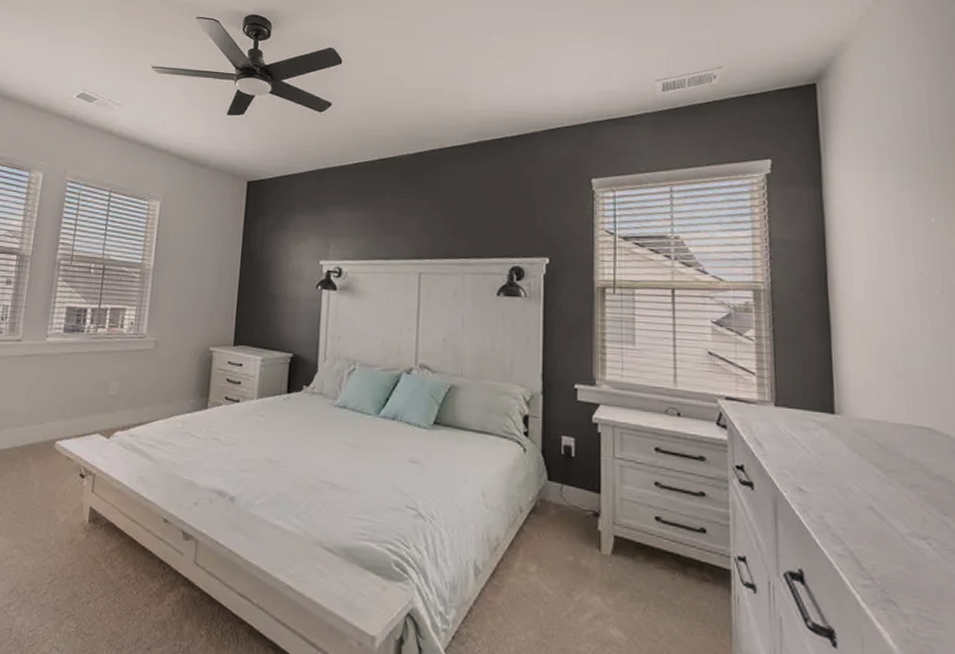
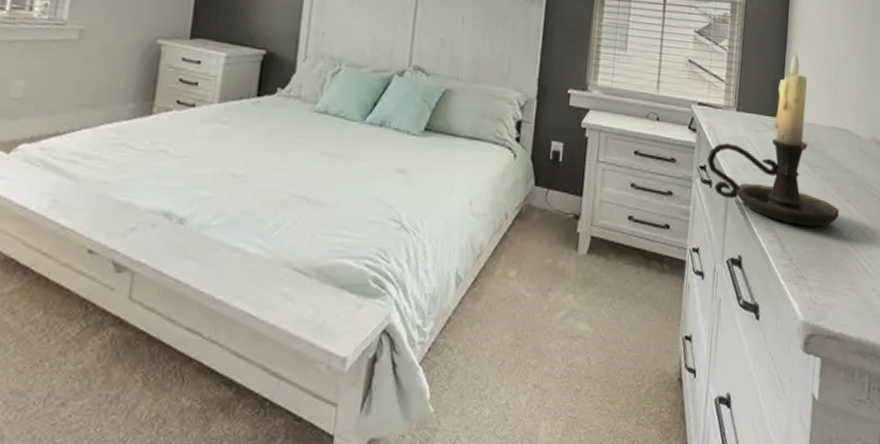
candle holder: none [744,340,934,544] -> present [707,52,839,228]

